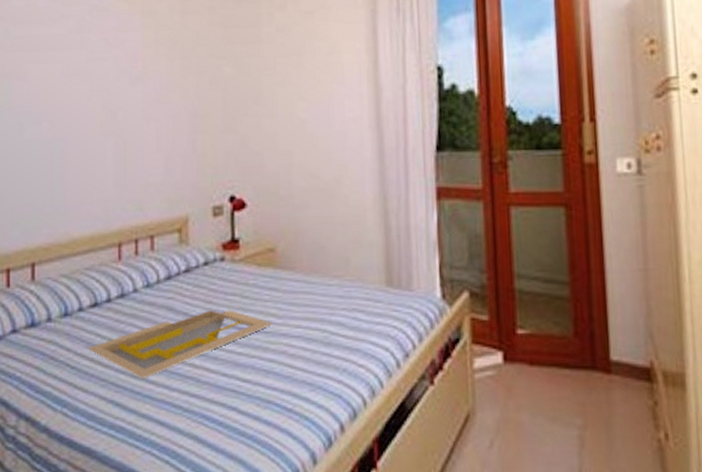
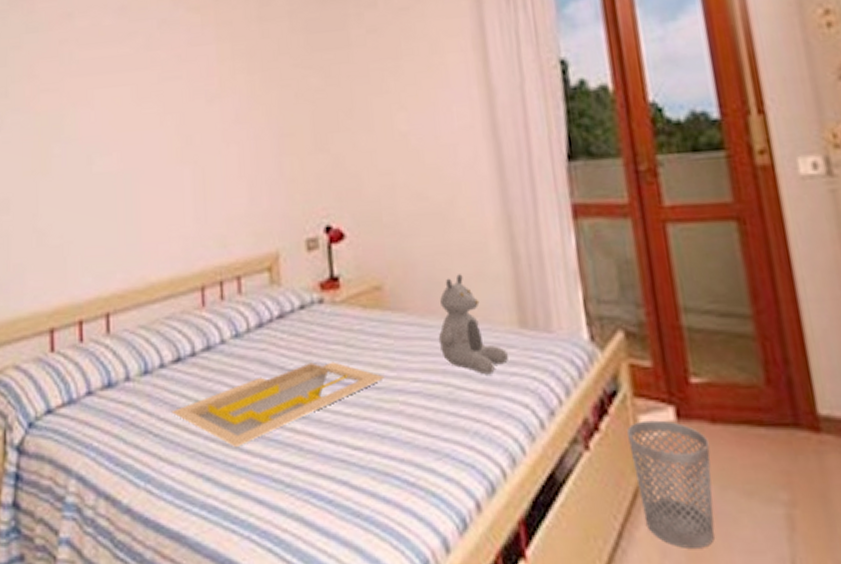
teddy bear: none [319,241,376,324] -> present [438,274,509,375]
wastebasket: none [465,362,527,460] -> present [627,420,715,548]

